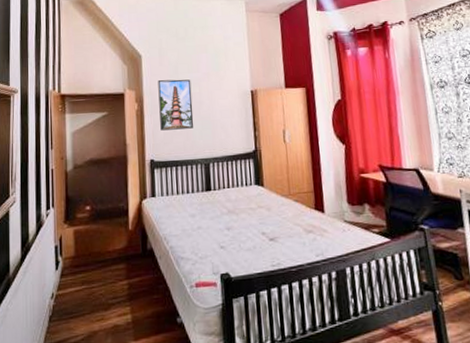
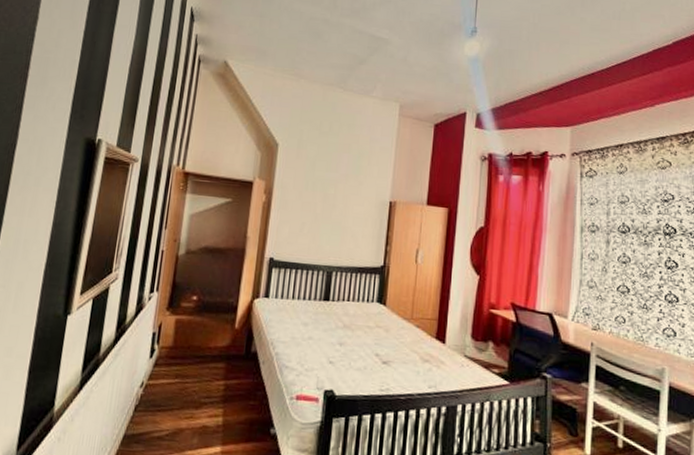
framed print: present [158,79,194,131] -> none [286,174,327,232]

